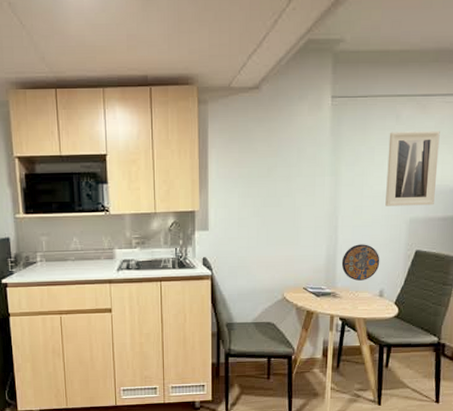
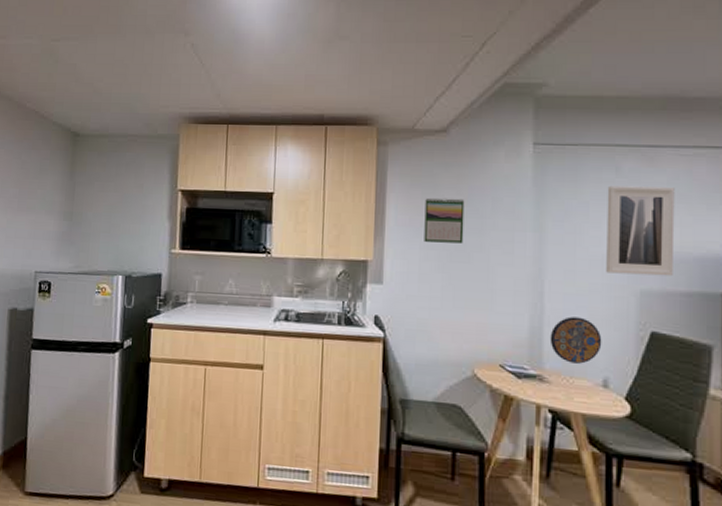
calendar: none [242,150,275,191] -> present [424,197,465,244]

